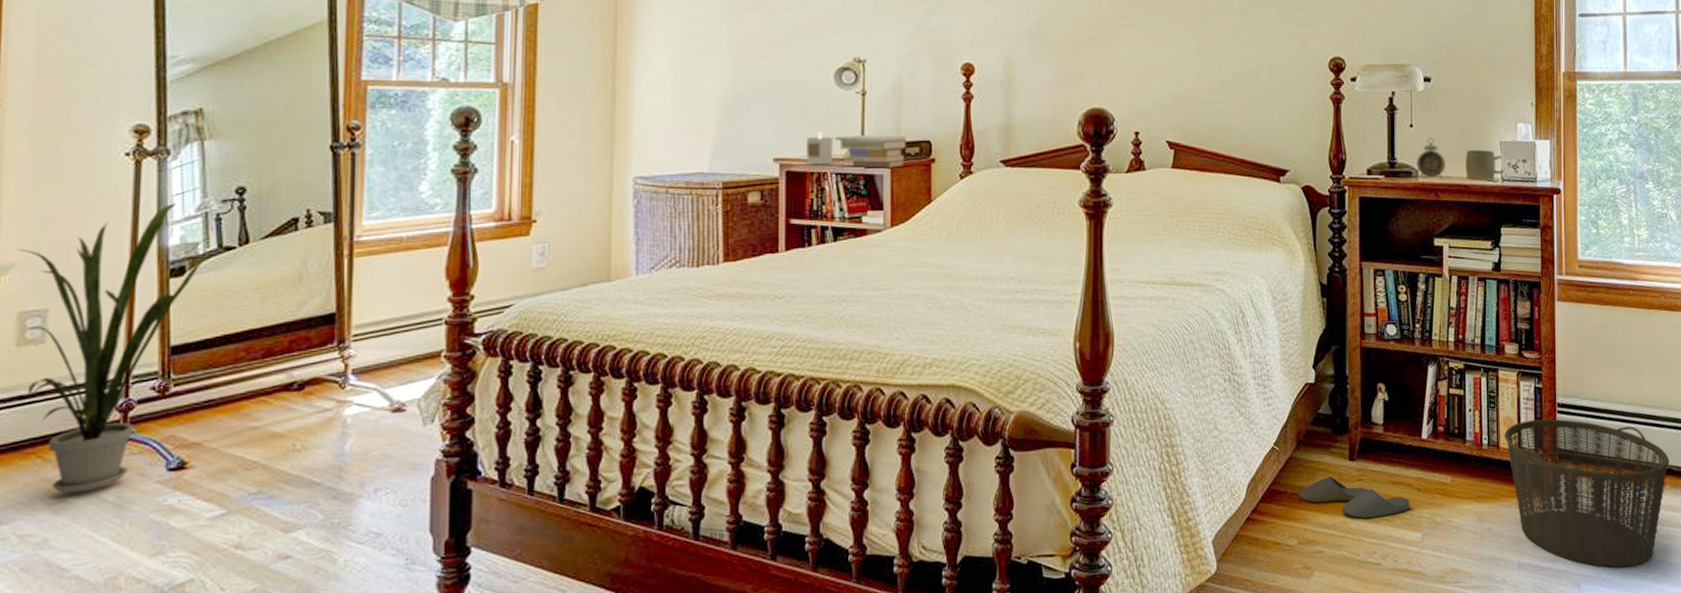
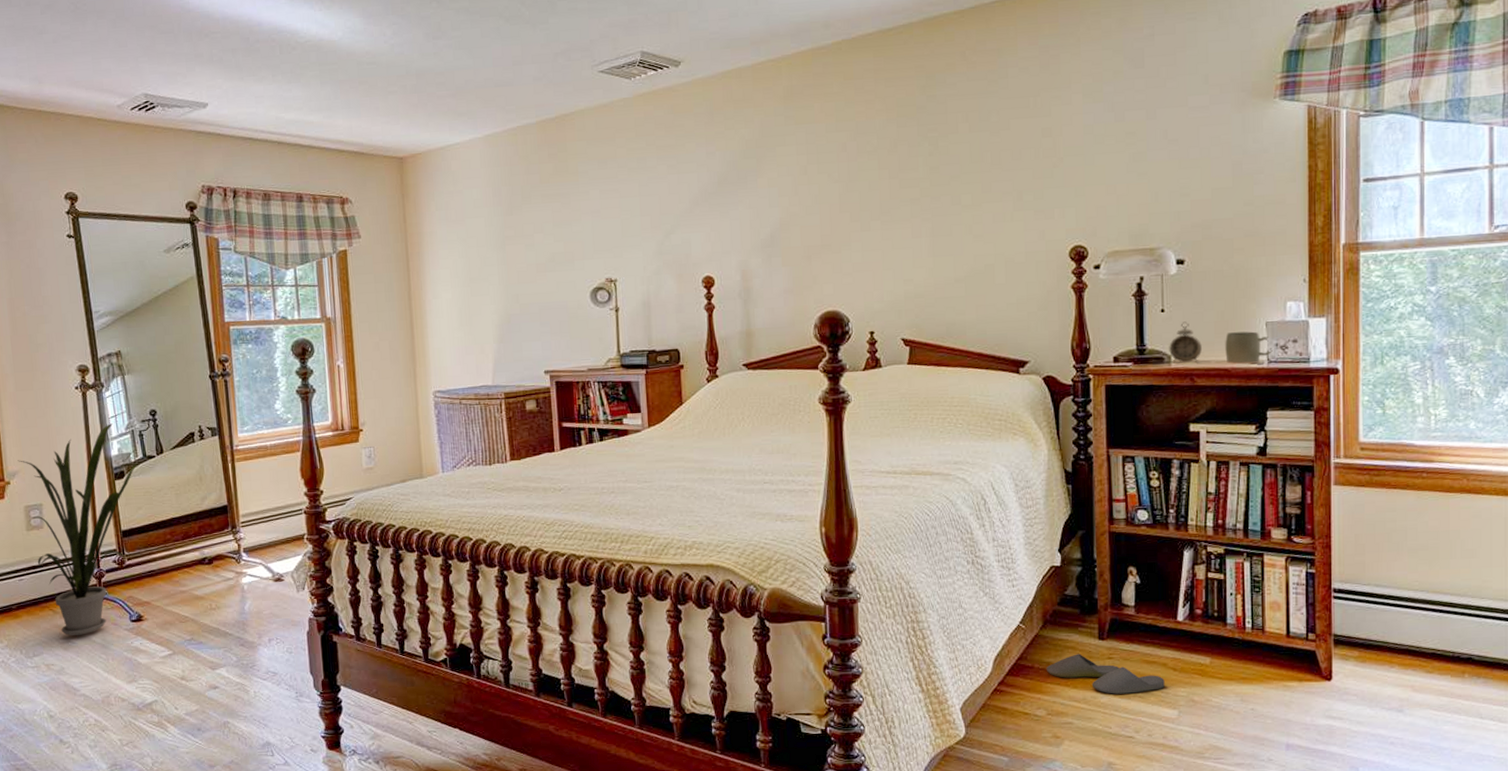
candle: present [806,132,834,165] -> none [571,346,595,376]
books: present [835,134,906,169] -> none [595,345,657,377]
basket: present [1505,419,1670,568] -> none [1271,604,1470,754]

